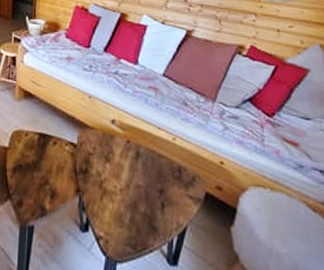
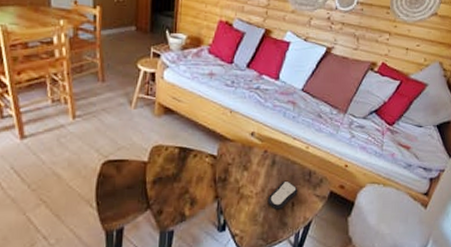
remote control: none [133,176,167,211] -> present [267,180,298,210]

